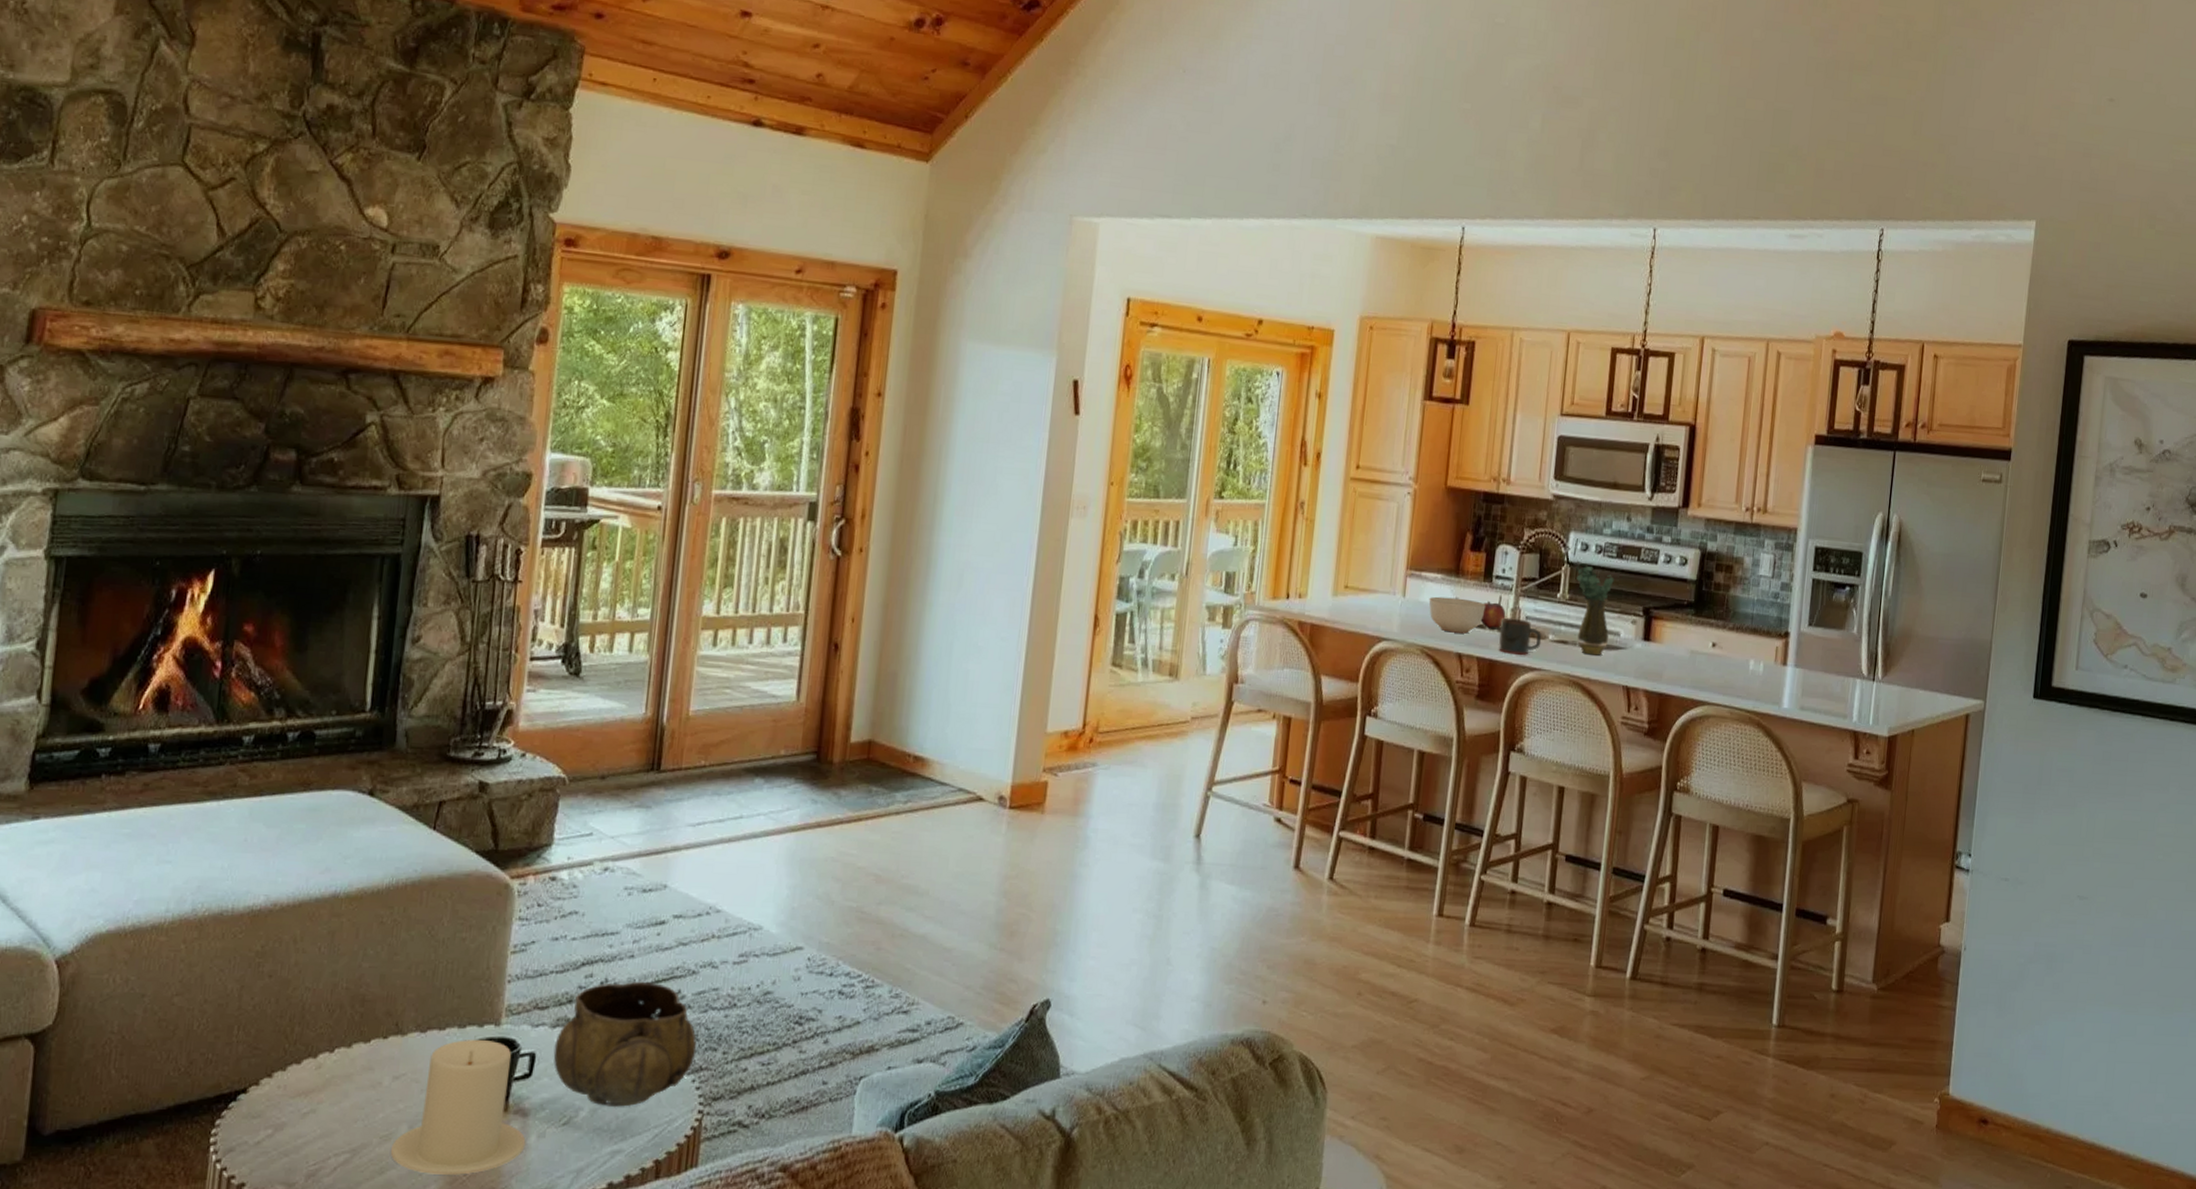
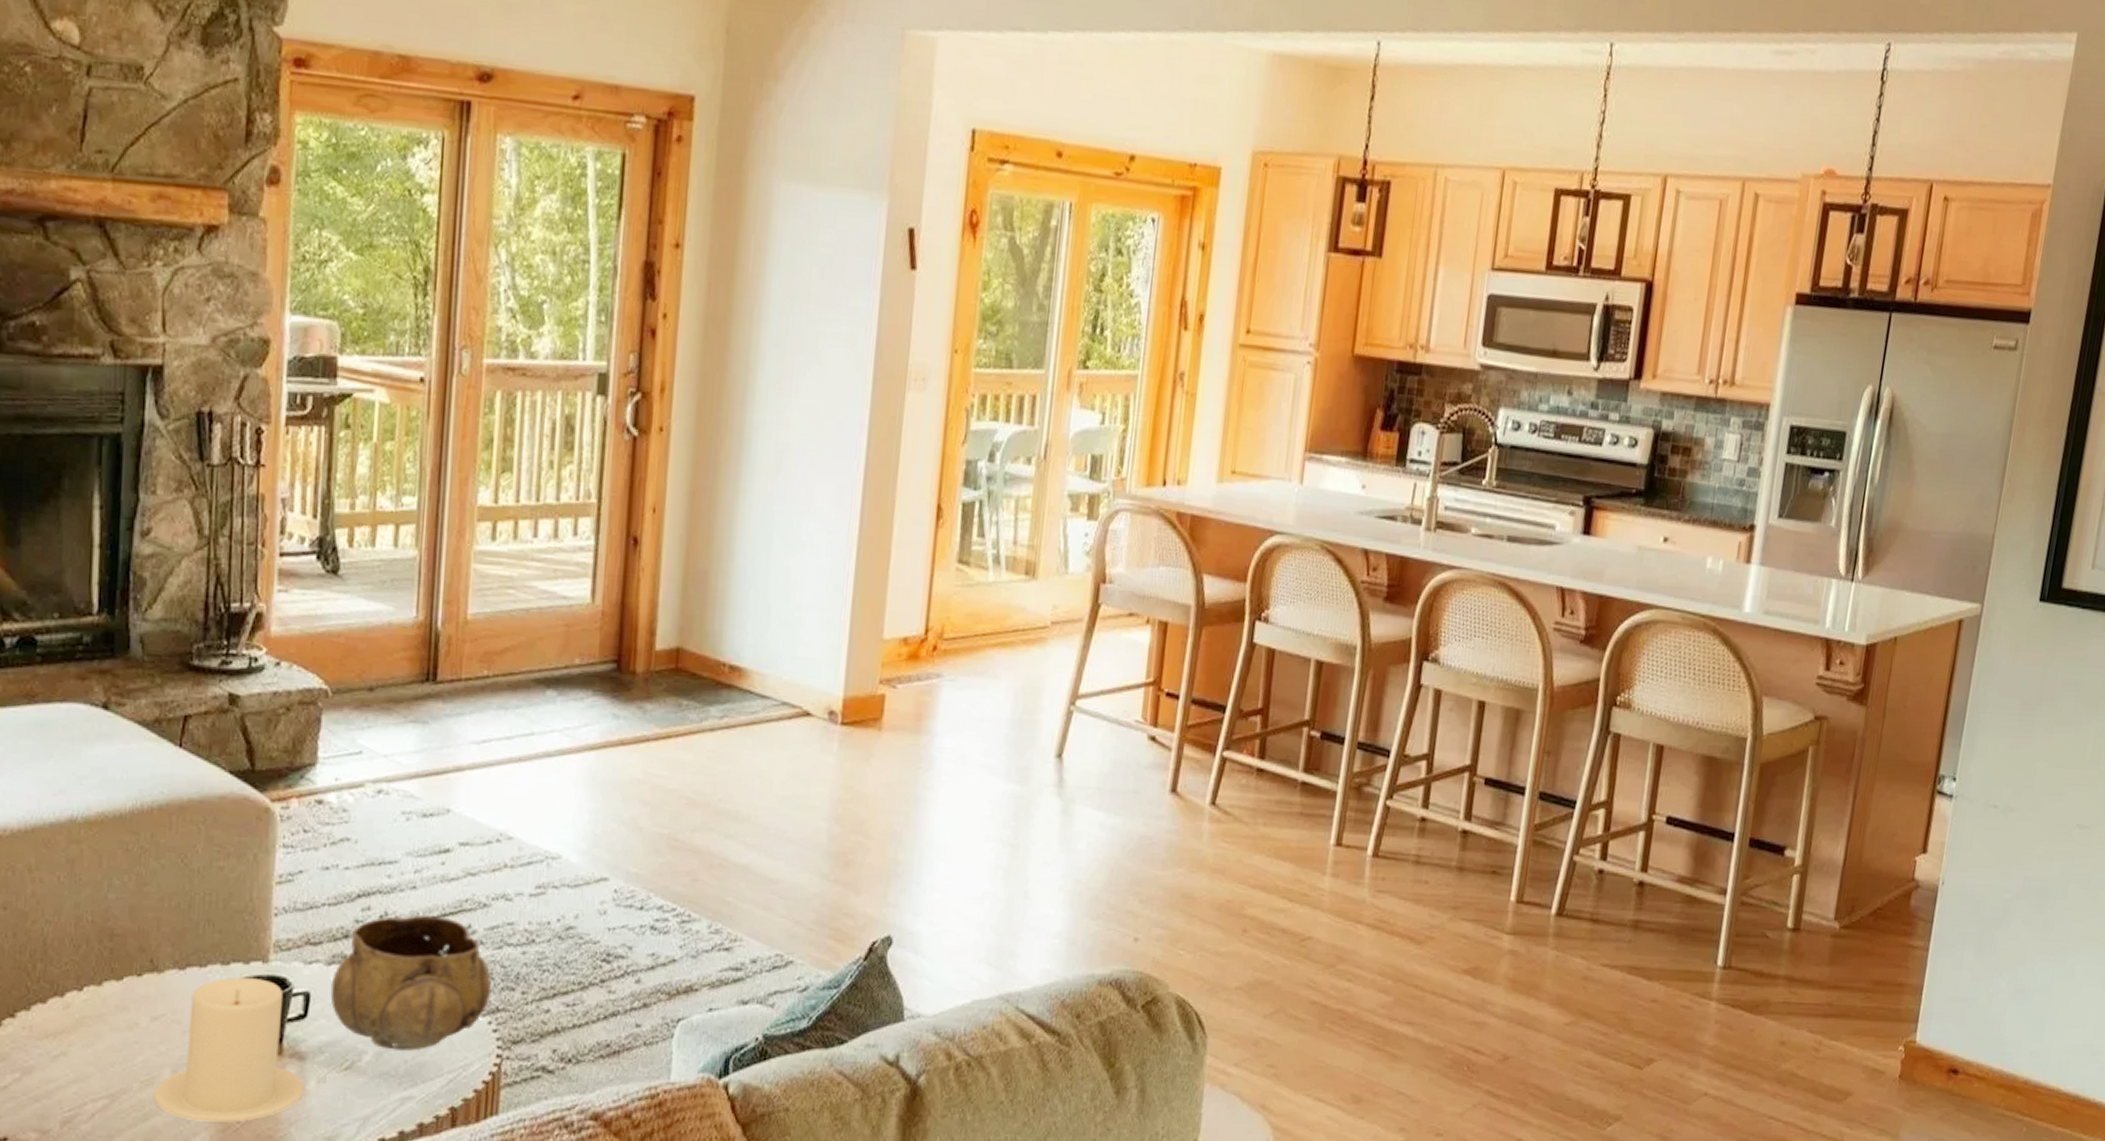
bowl: present [1429,596,1486,634] -> none [1330,483,1398,527]
fruit: present [1480,600,1506,629] -> none [1391,488,1422,521]
mug: present [1498,617,1542,656] -> none [1411,508,1463,552]
vase: present [1576,560,1614,656] -> none [1505,441,1550,552]

